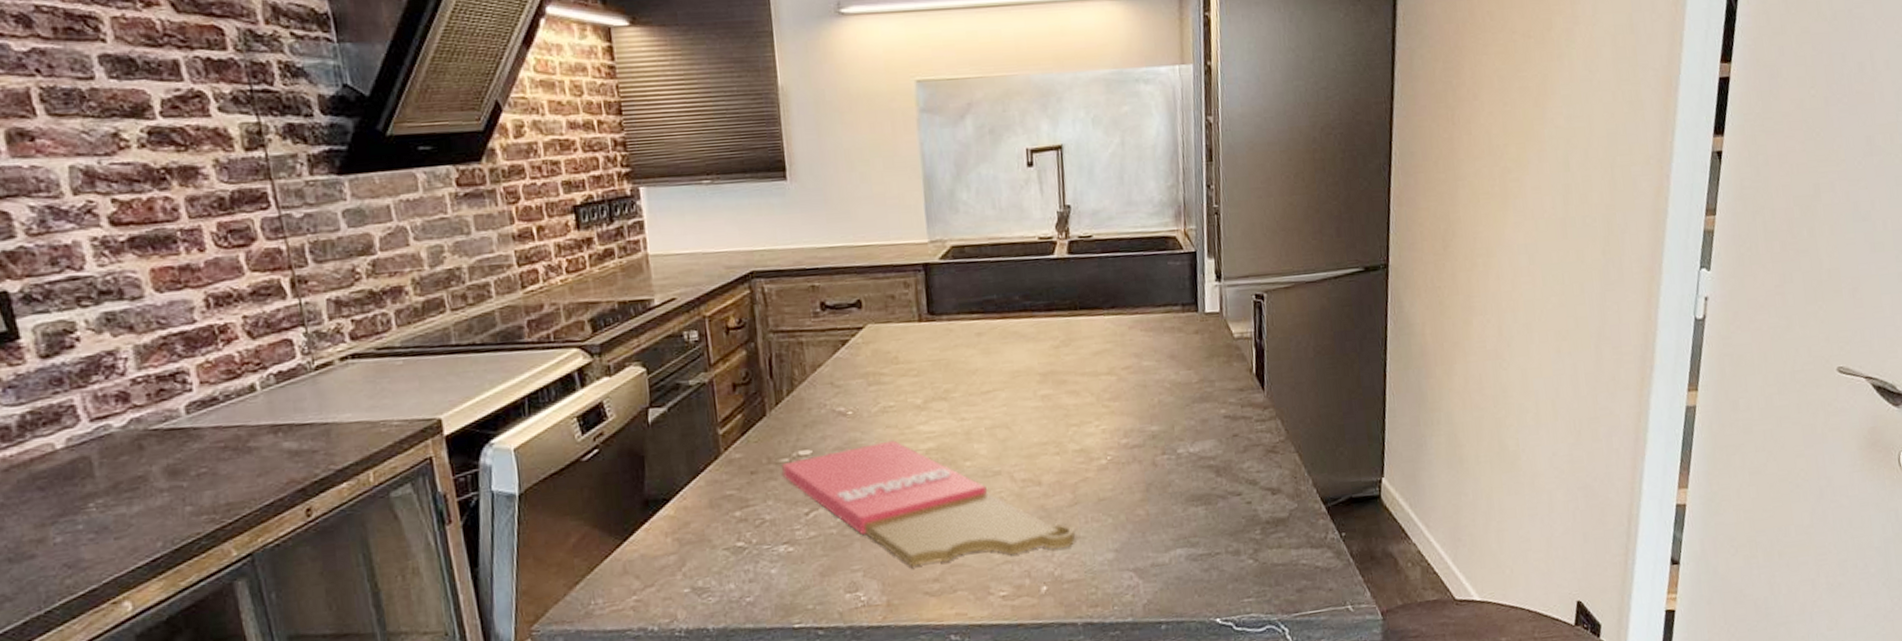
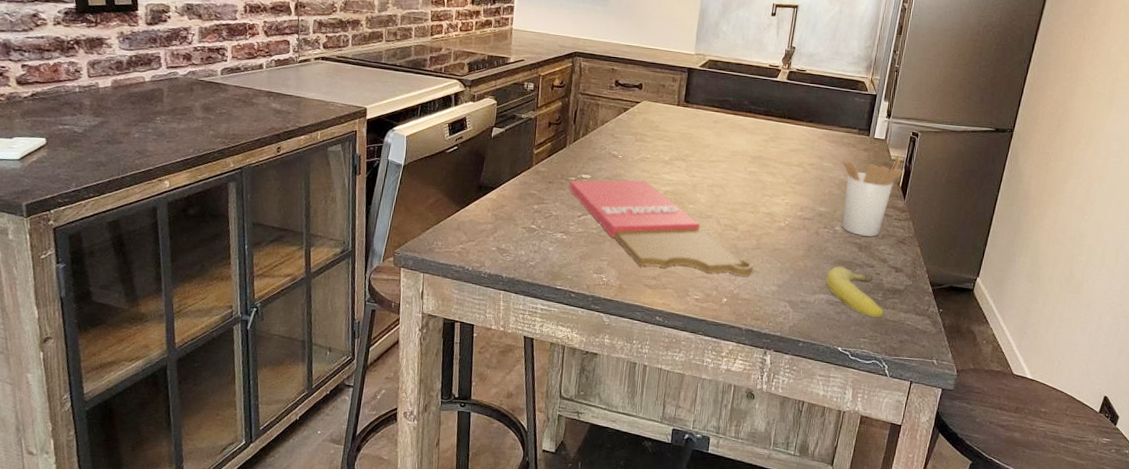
utensil holder: none [1169,332,1255,456] -> present [841,156,904,238]
fruit: none [1178,503,1269,566] -> present [825,266,885,318]

